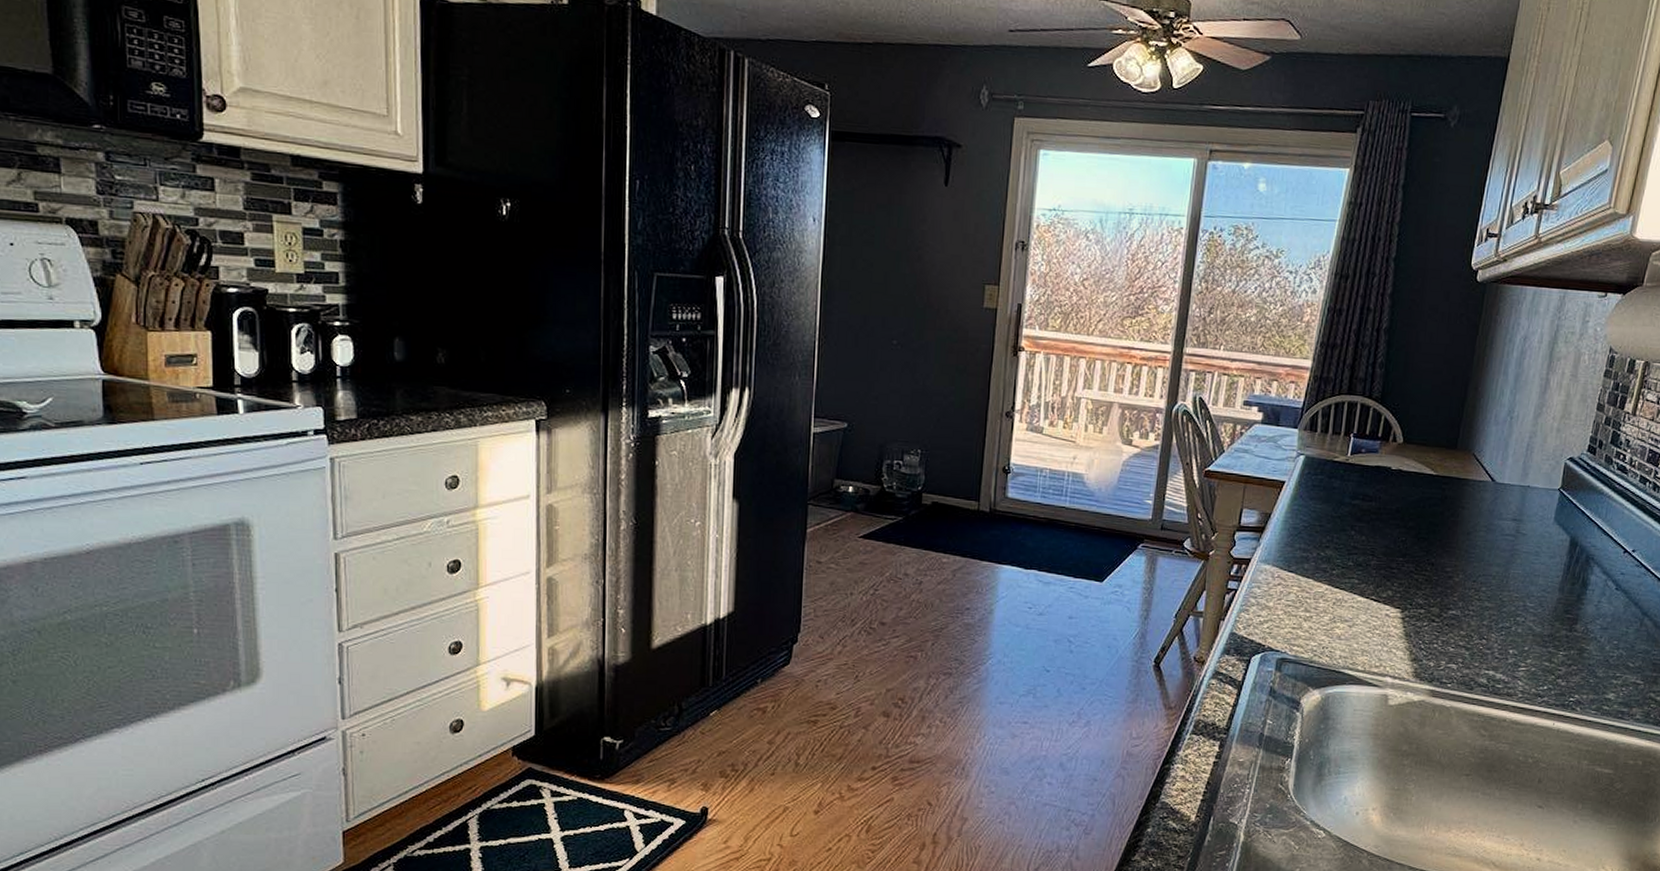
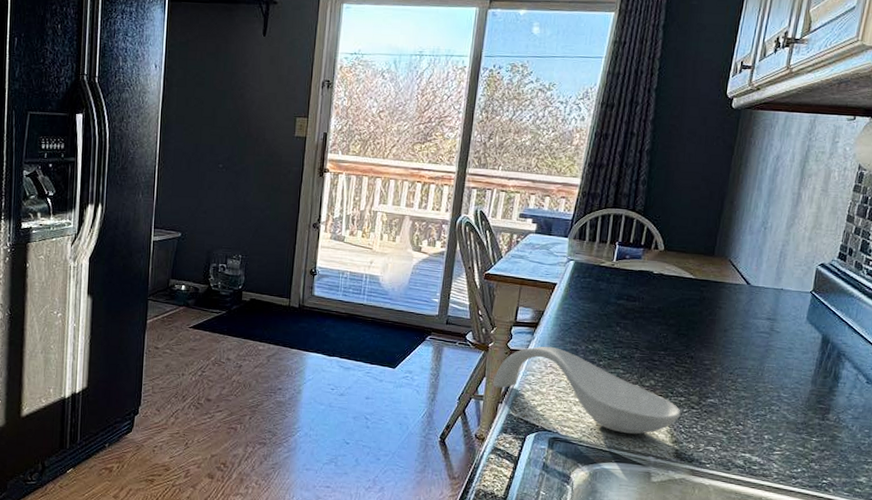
spoon rest: none [1213,553,1421,653] -> present [492,346,681,435]

